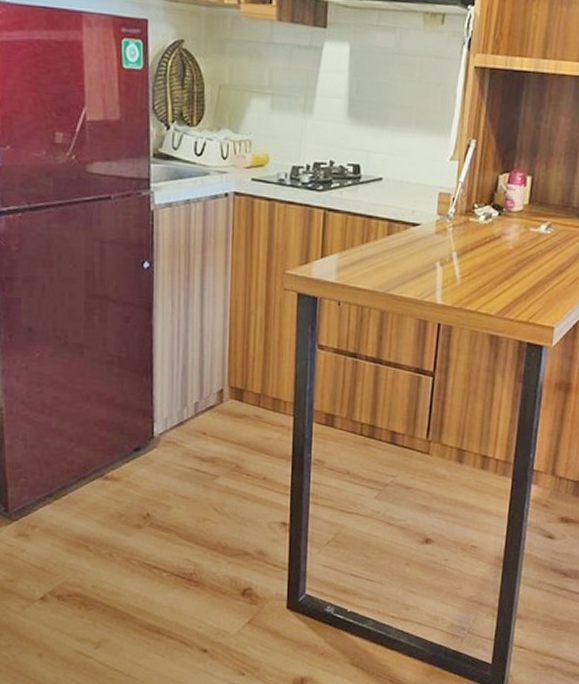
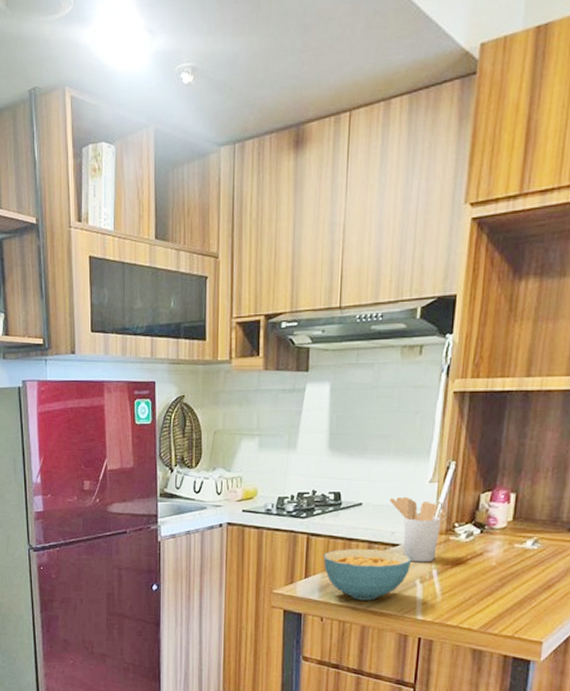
cereal bowl: none [342,227,432,284] -> present [324,549,412,601]
utensil holder: none [411,173,461,244] -> present [390,496,441,563]

